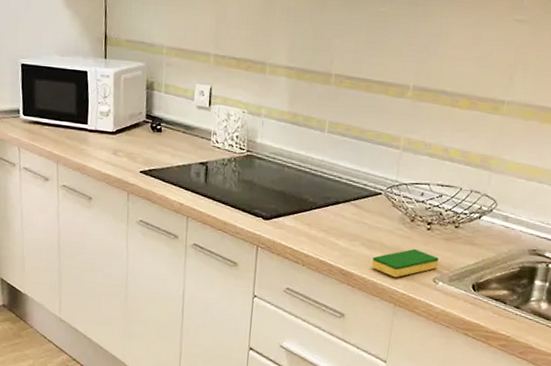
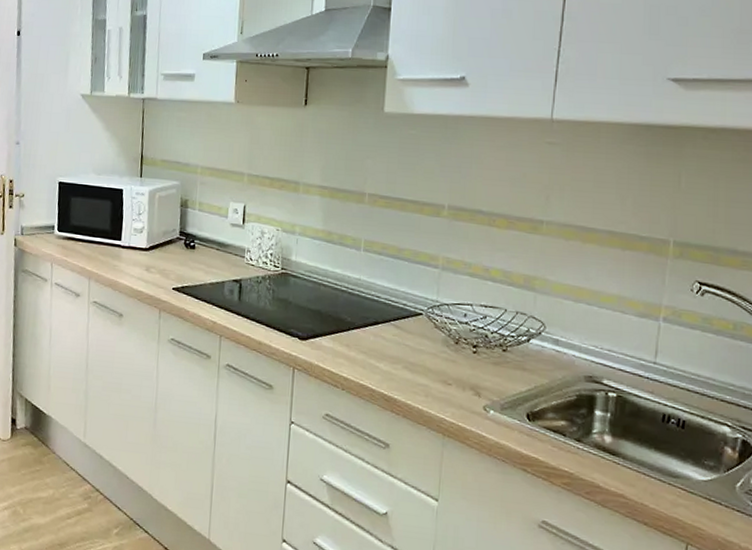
dish sponge: present [372,248,439,278] -> none [416,373,488,405]

